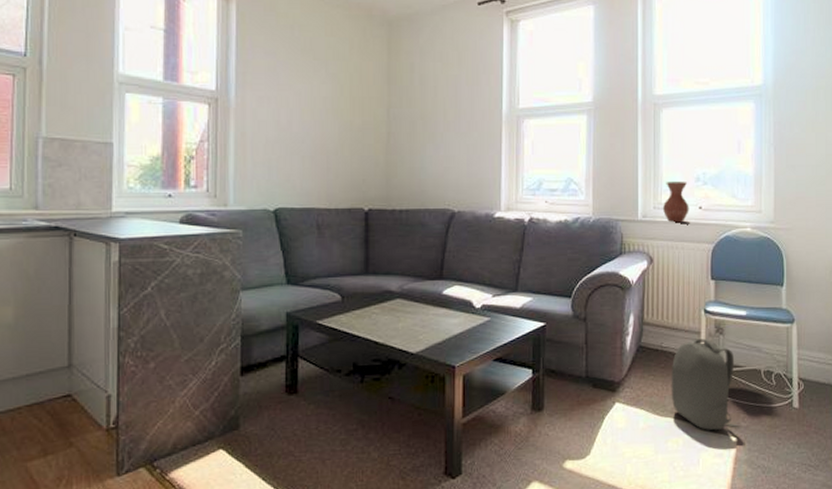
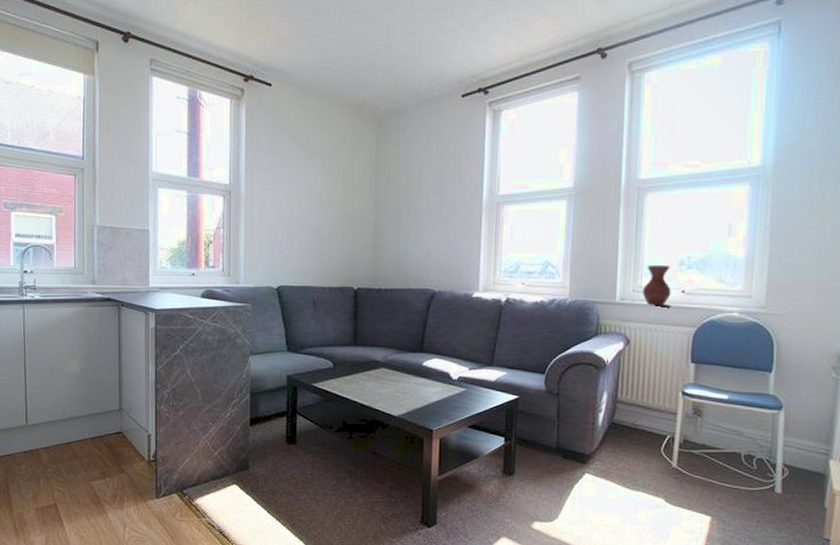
backpack: present [671,338,740,430] -> none [642,419,715,507]

